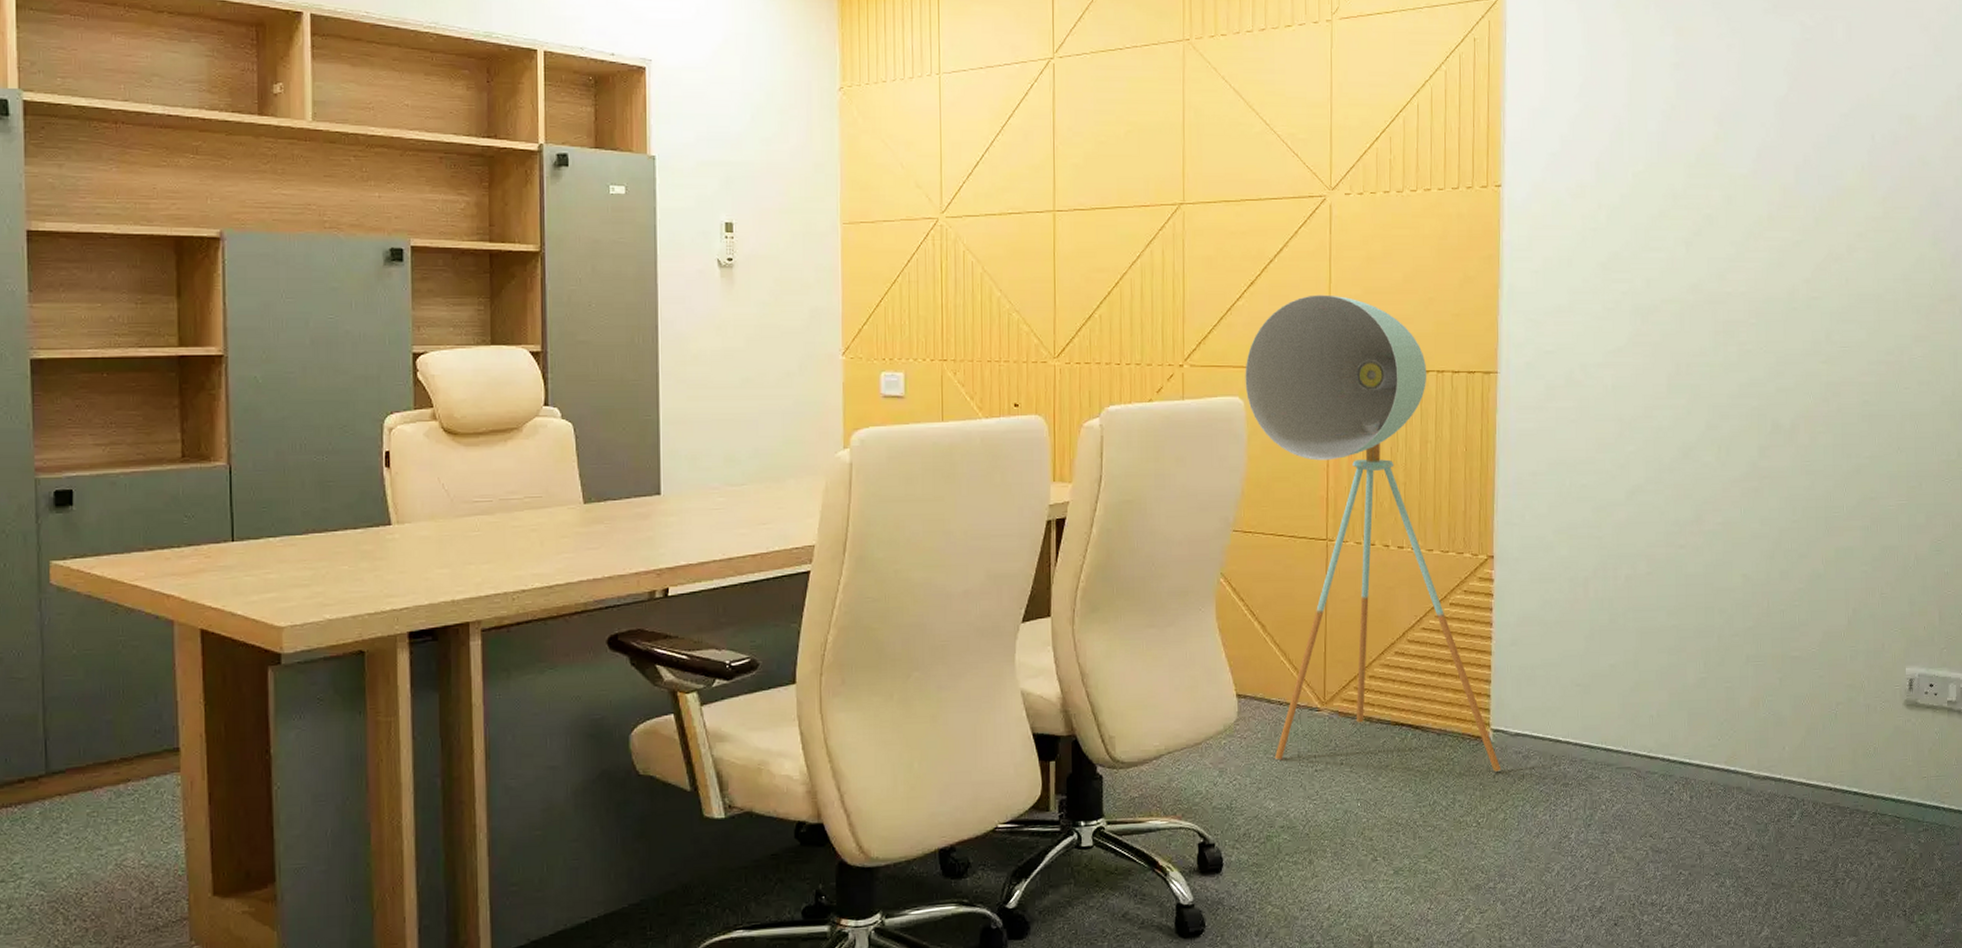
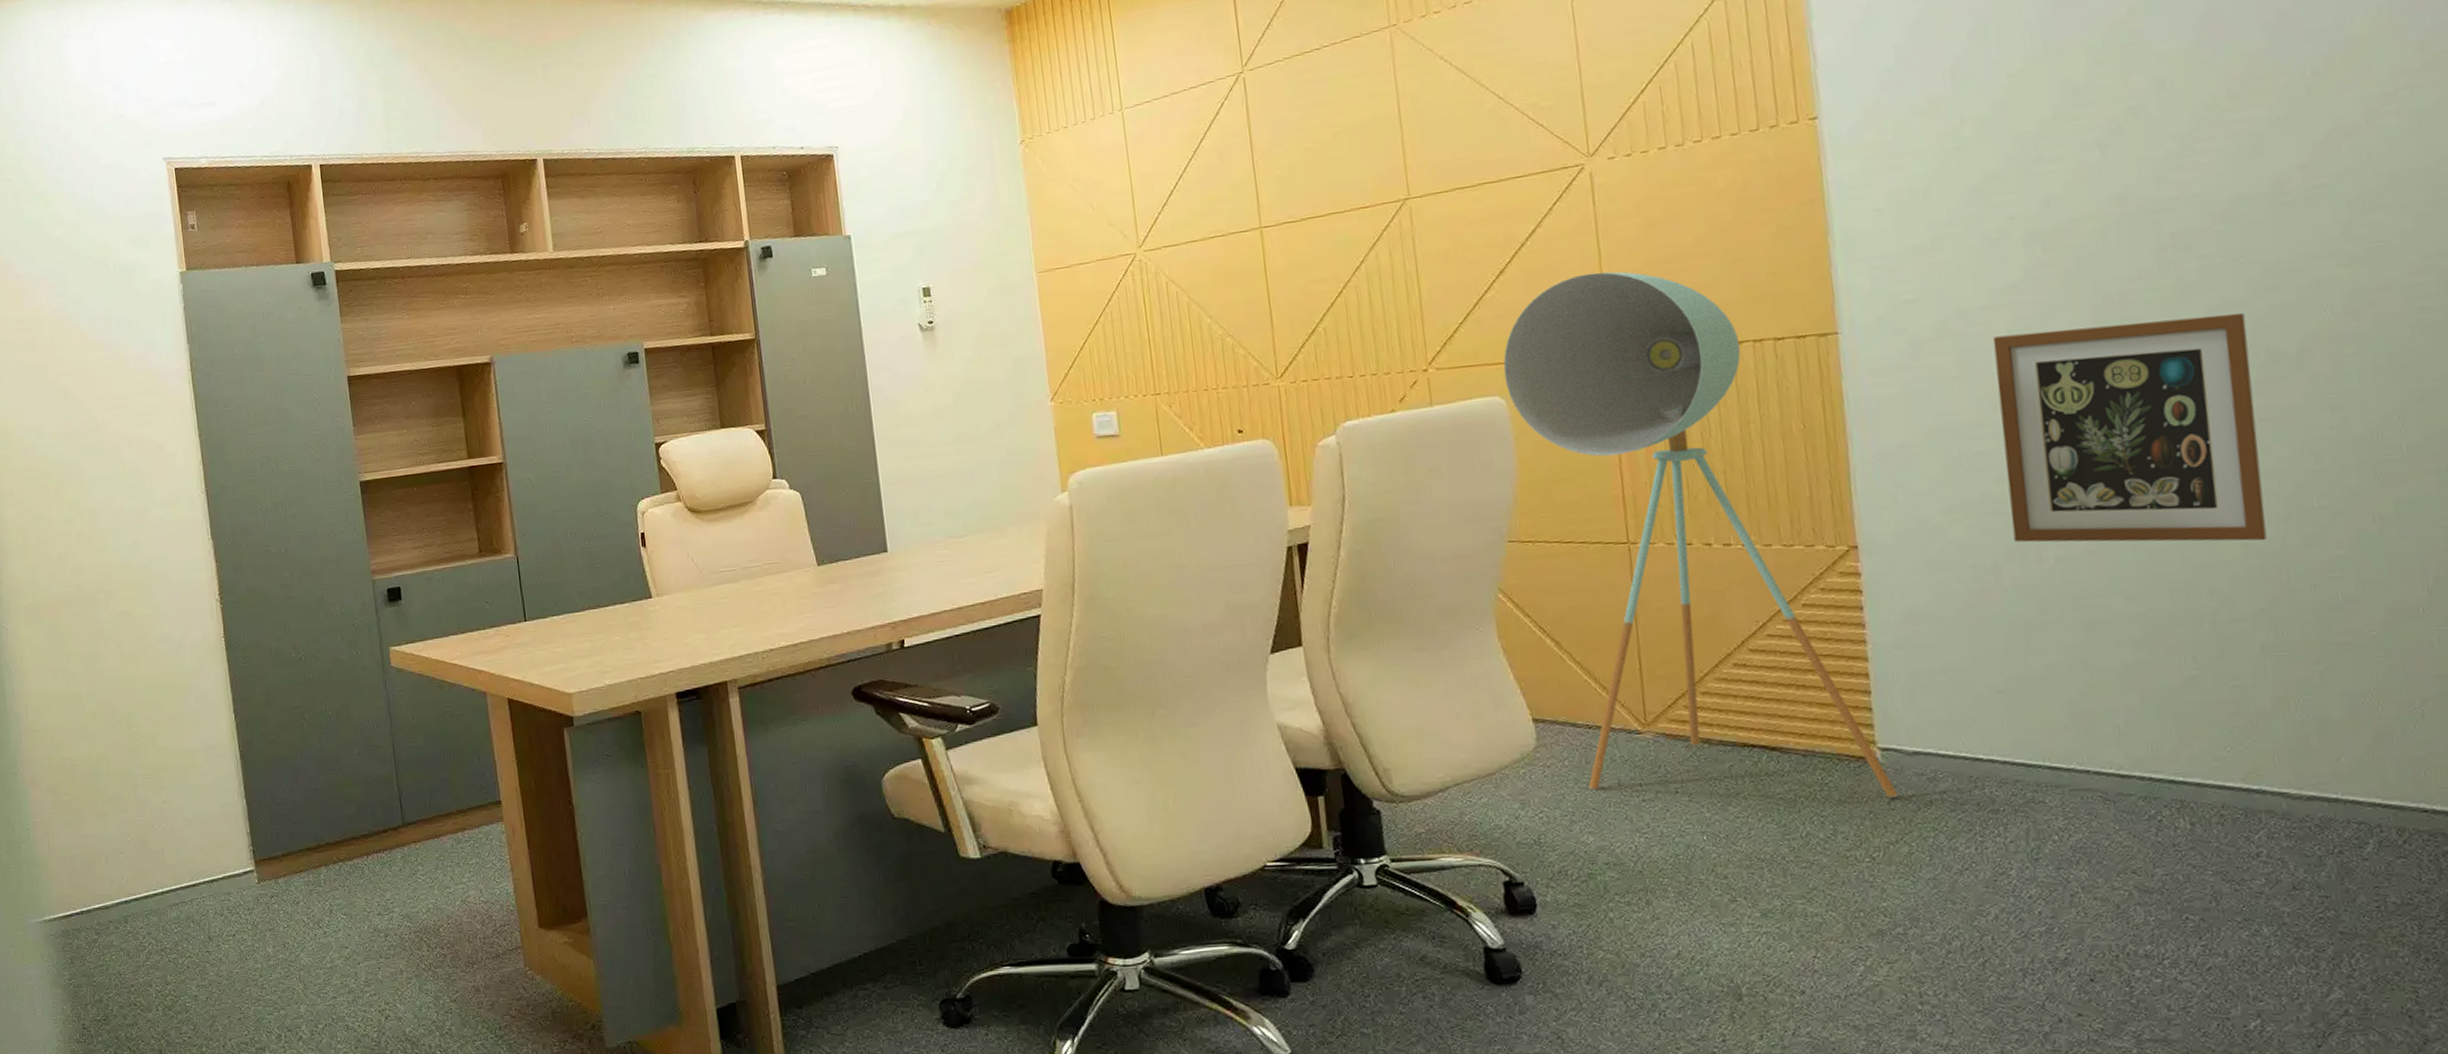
wall art: none [1600,389,1762,573] -> present [1992,313,2267,543]

